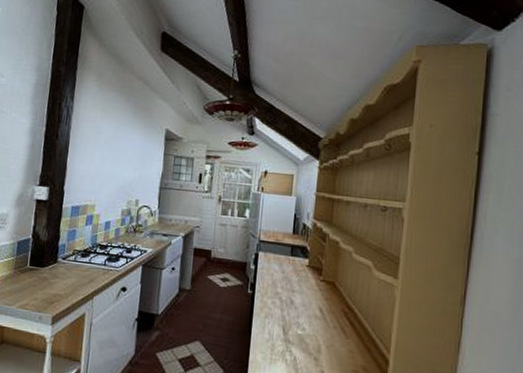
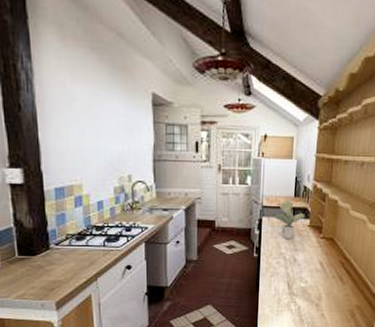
potted plant: none [270,236,304,279] -> present [273,200,305,239]

